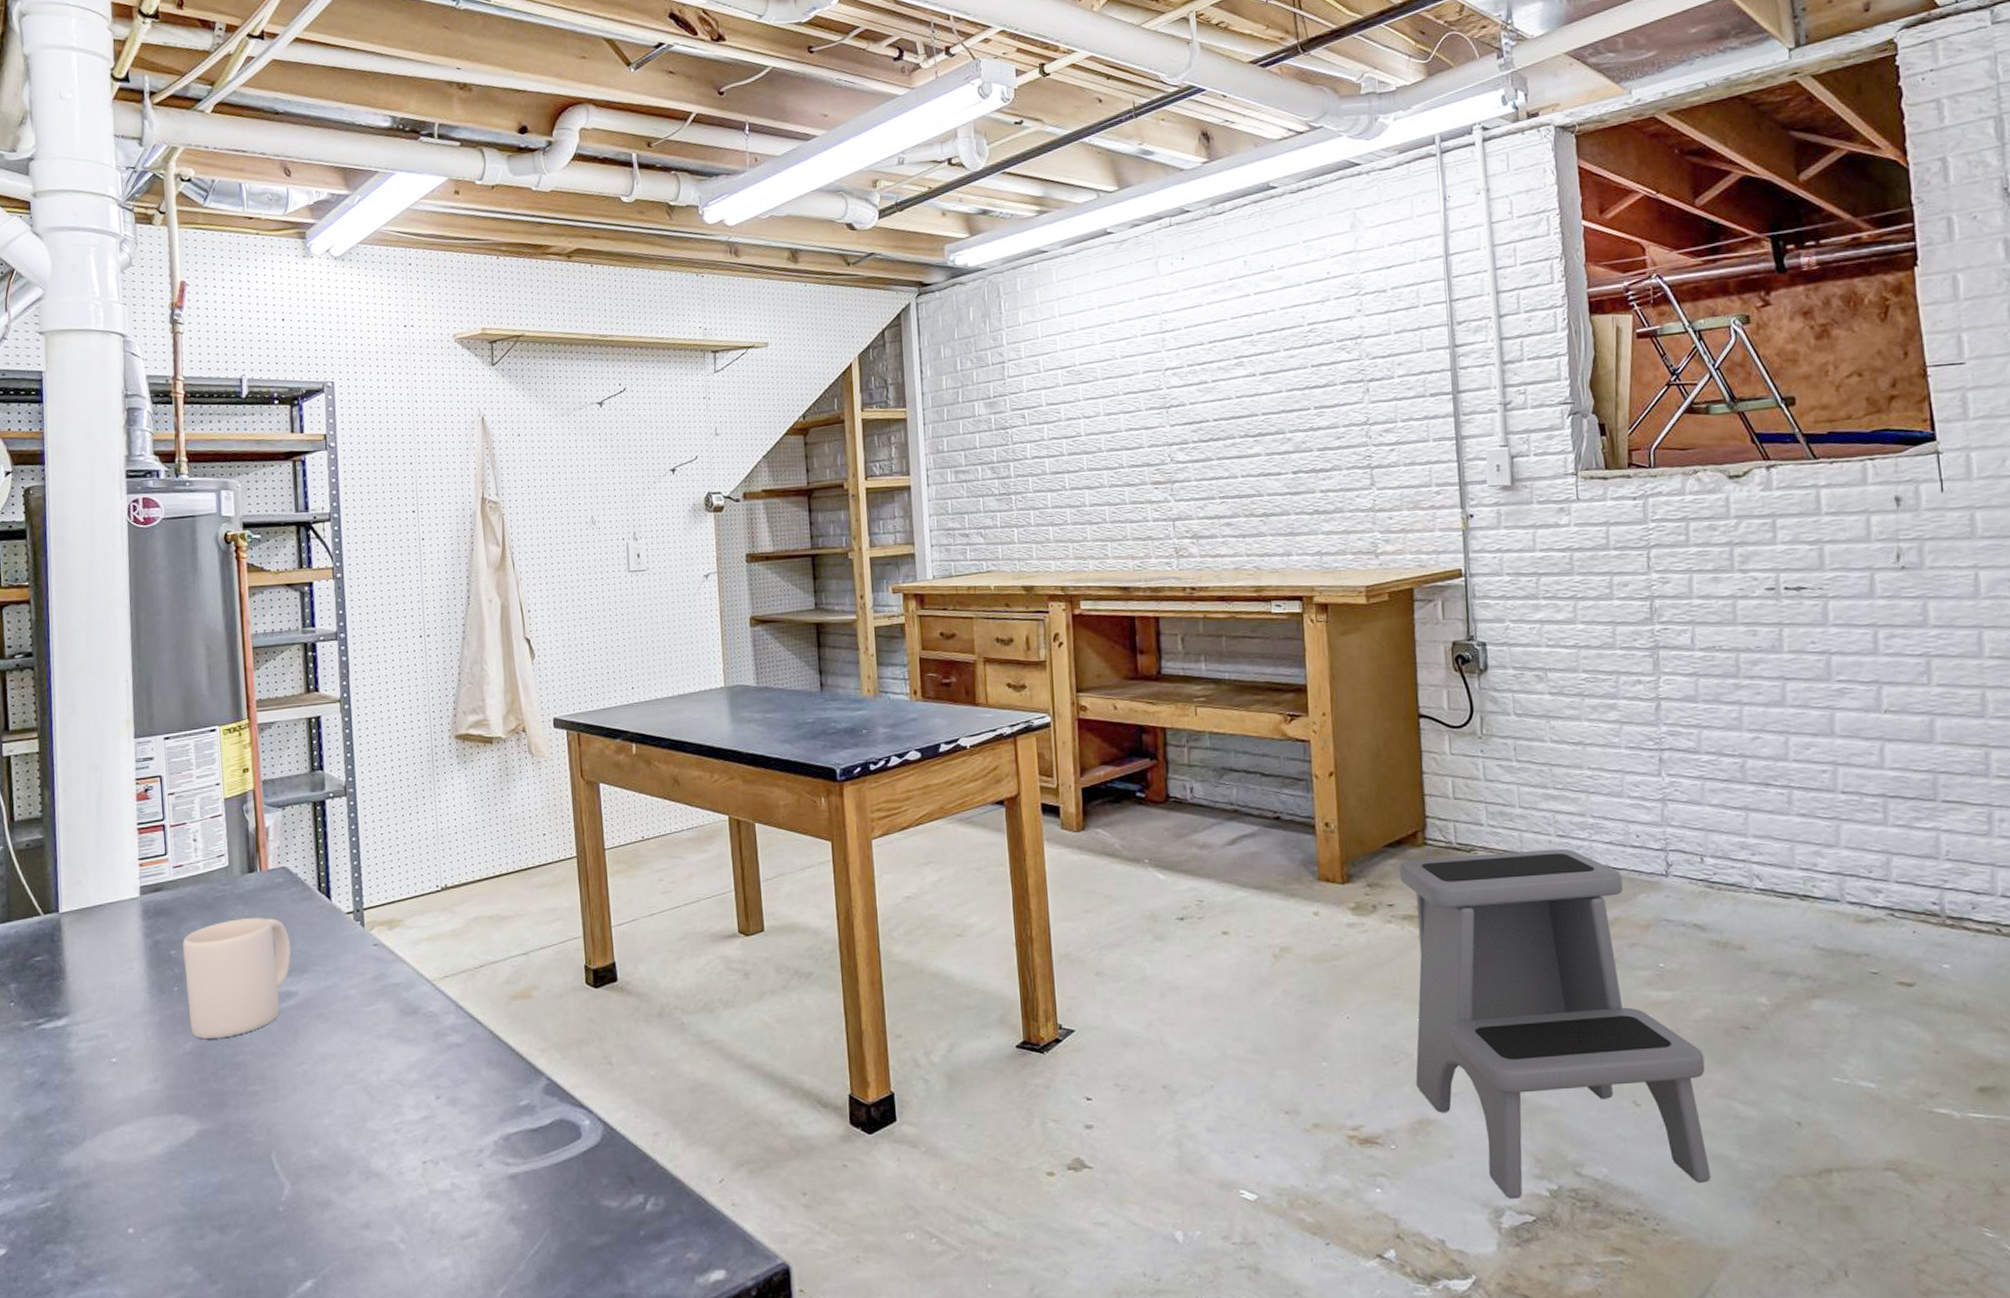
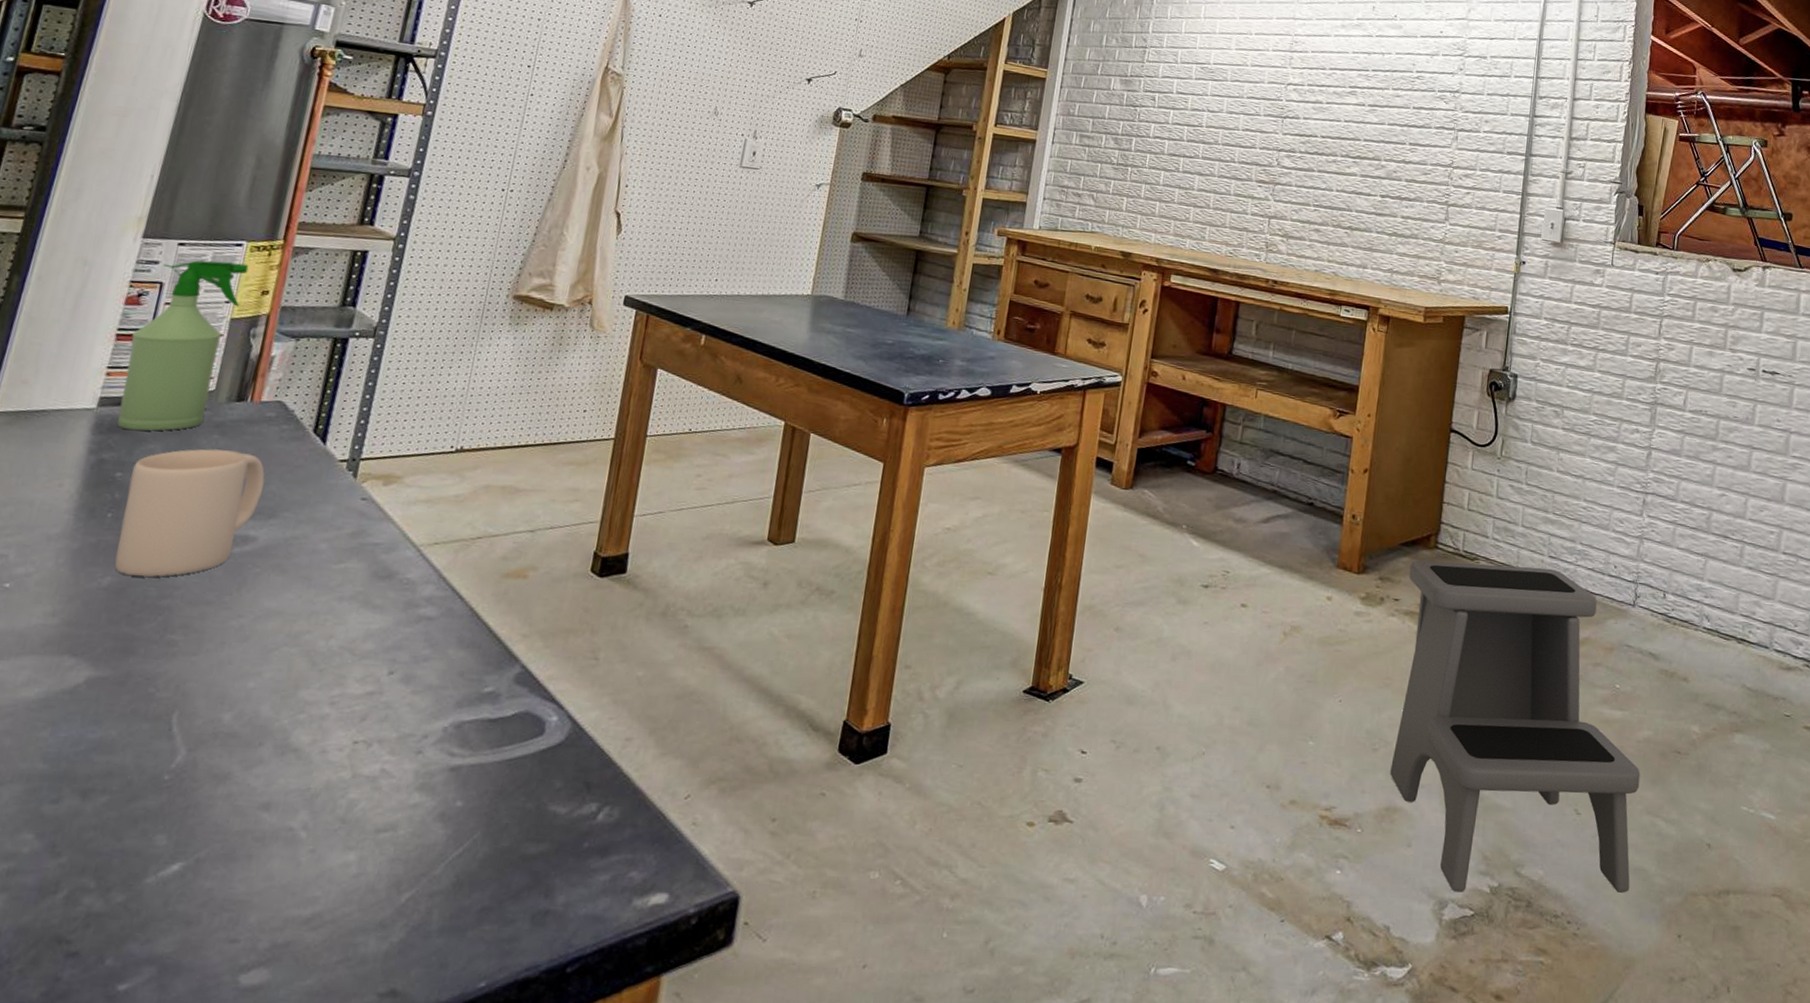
spray bottle: none [150,747,227,912] -> present [116,260,249,431]

